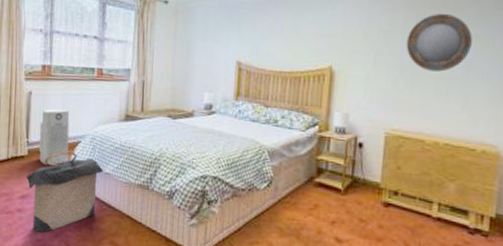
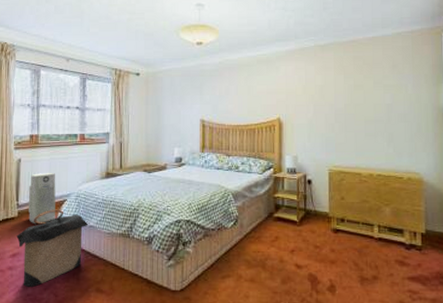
home mirror: present [406,14,473,72] -> none [338,70,390,116]

